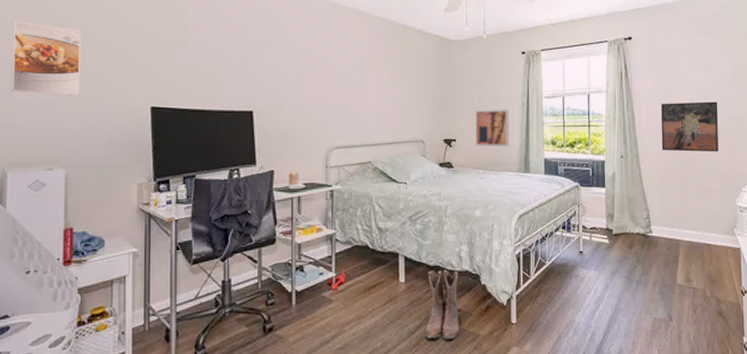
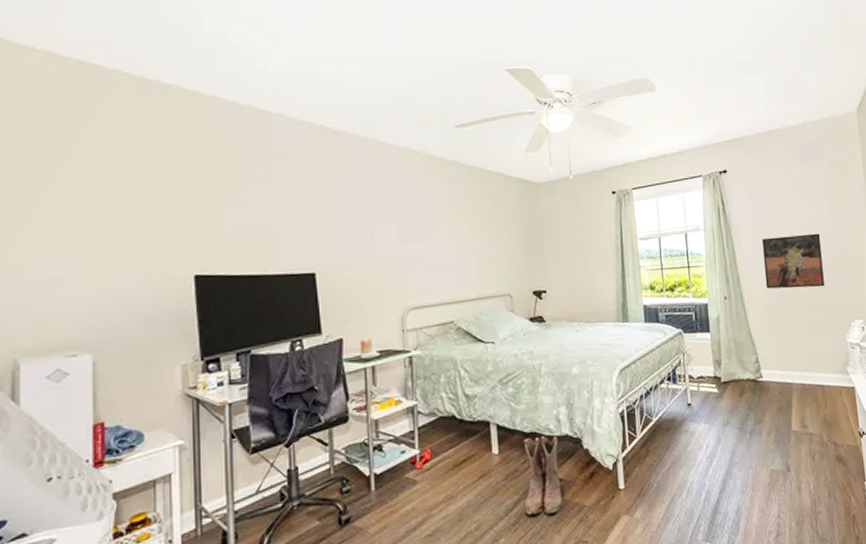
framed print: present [11,21,81,95] -> none [22,185,107,269]
wall art: present [475,109,509,147] -> none [566,254,605,297]

